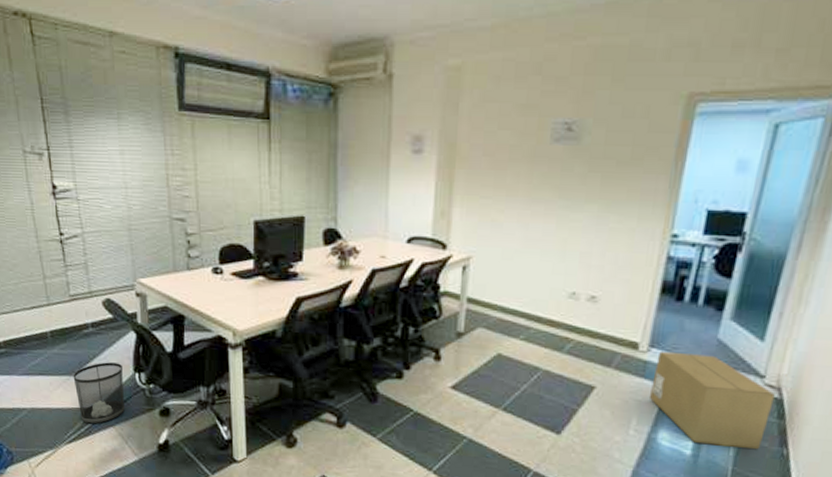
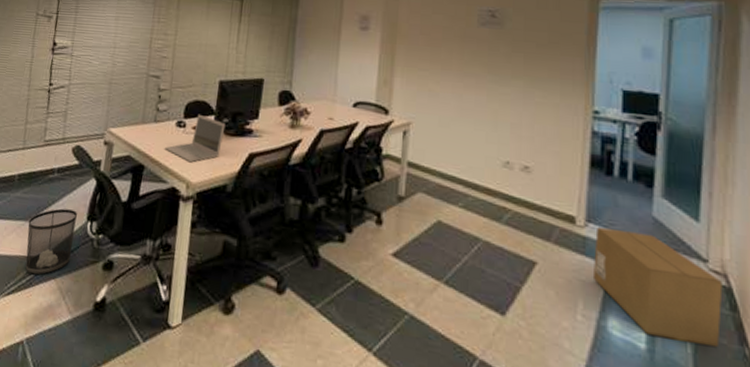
laptop: none [204,259,267,310] -> present [165,114,226,163]

